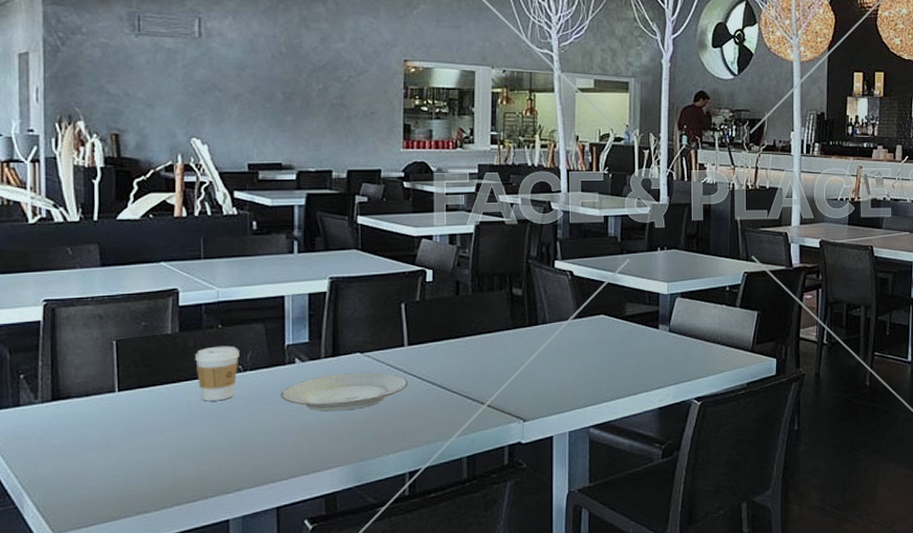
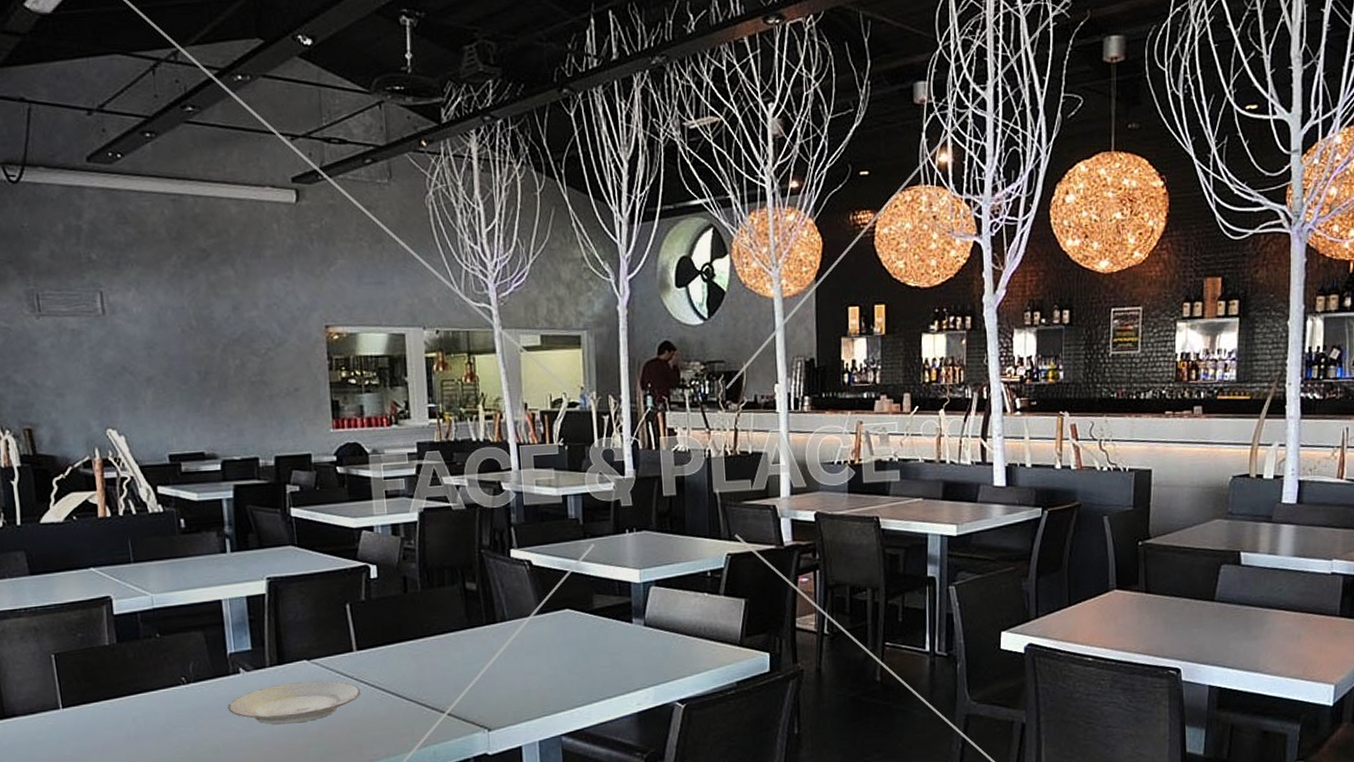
coffee cup: present [195,346,239,402] -> none [136,656,181,717]

